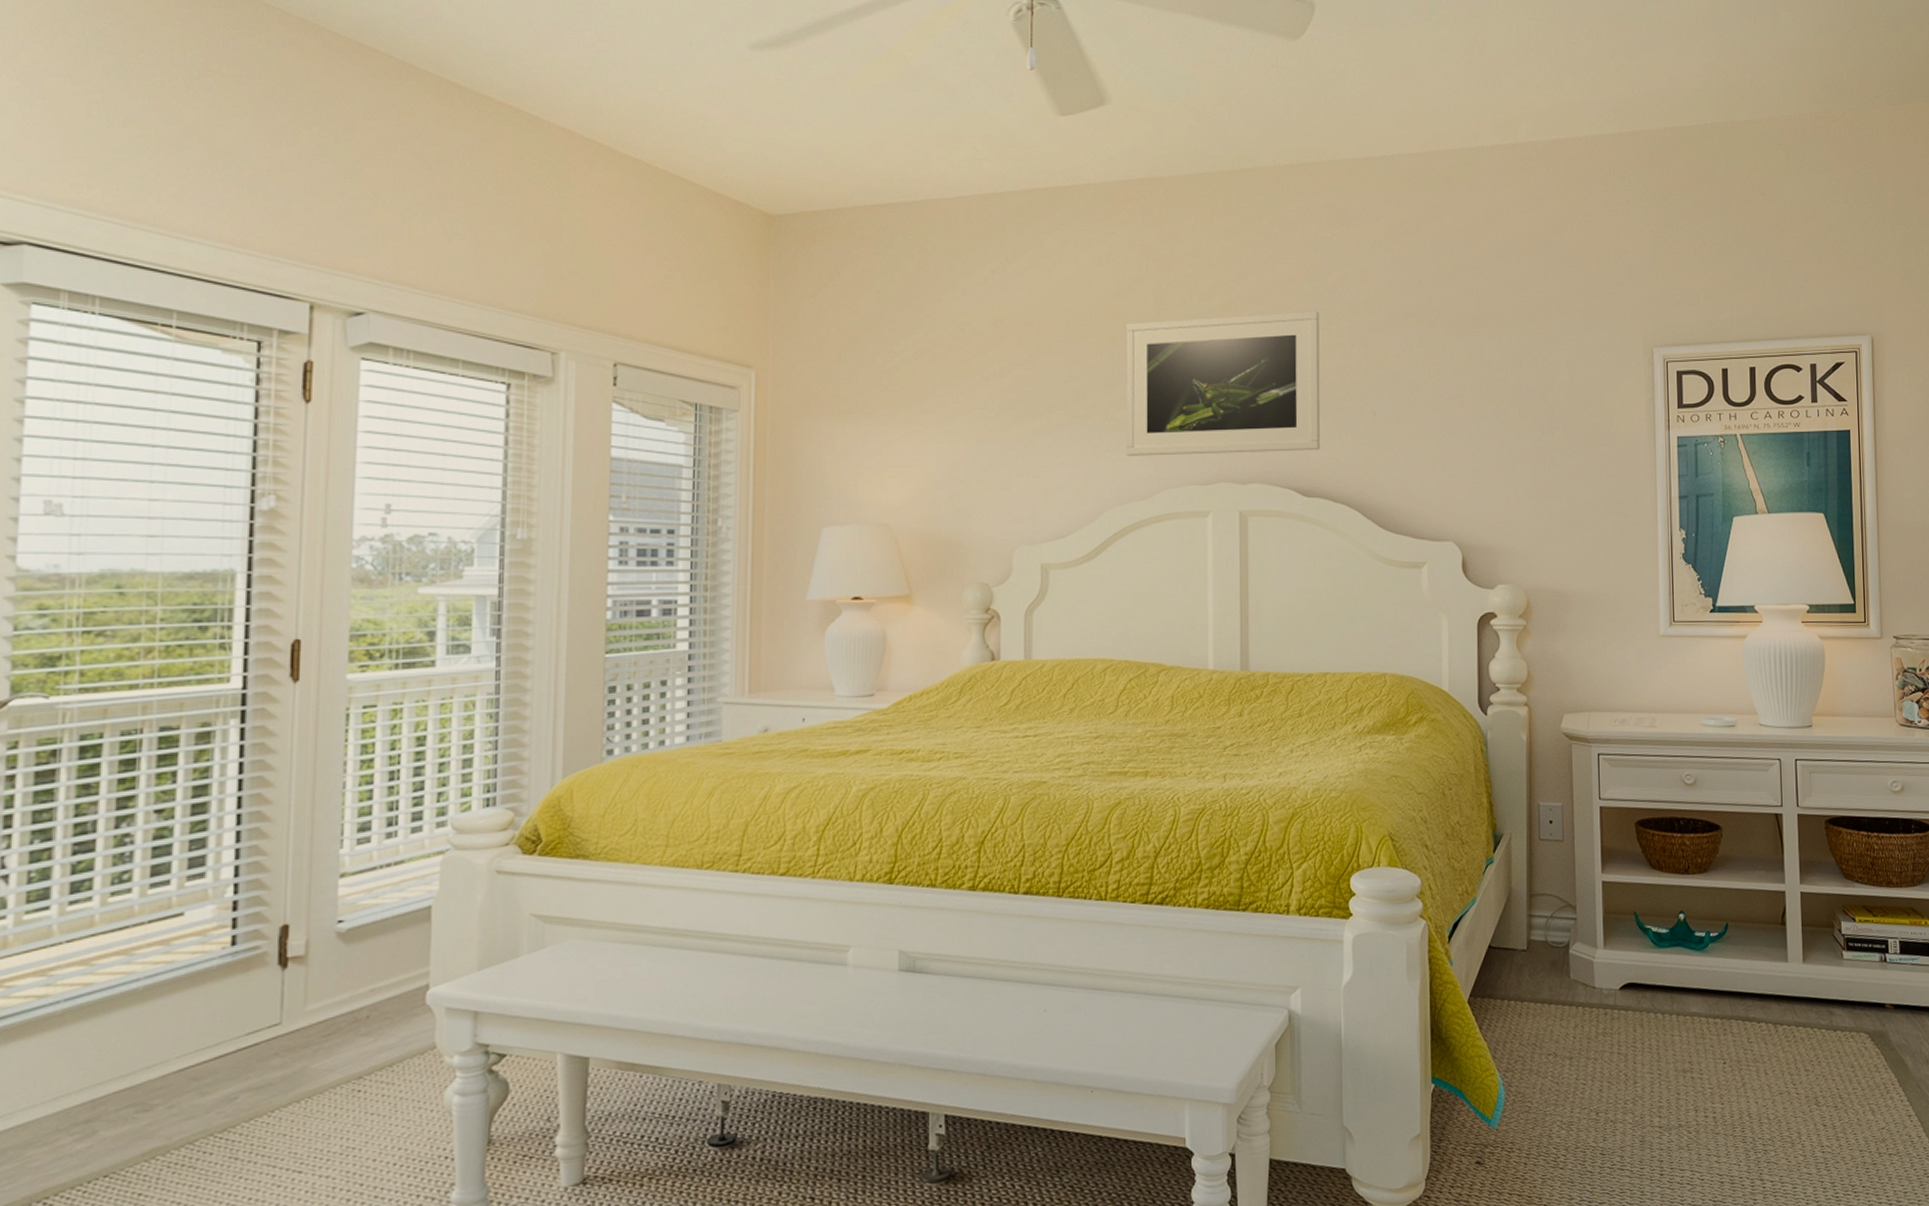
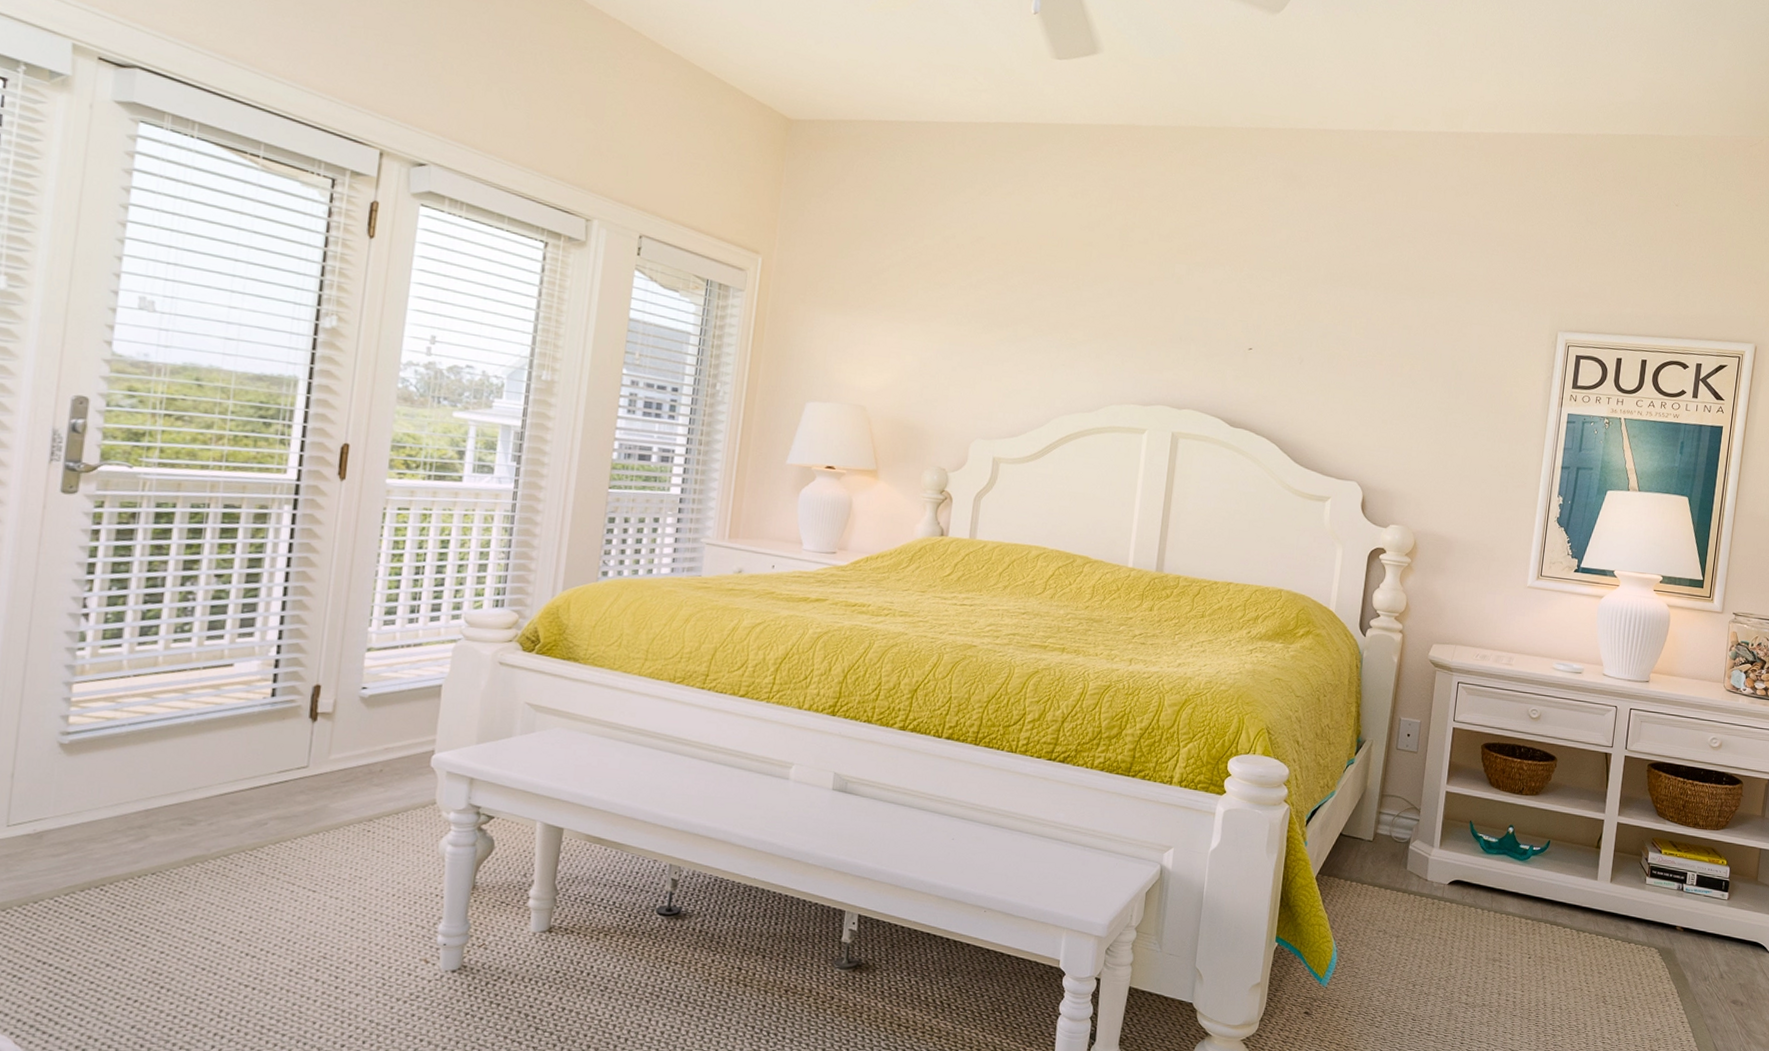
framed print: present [1125,310,1321,456] -> none [1078,253,1265,387]

